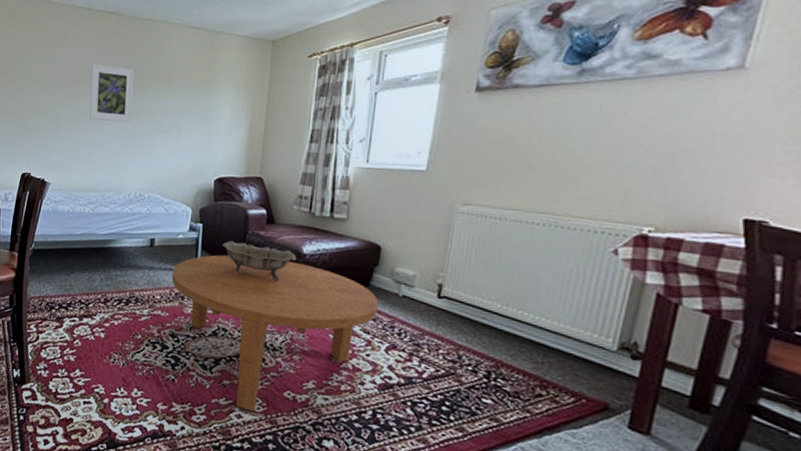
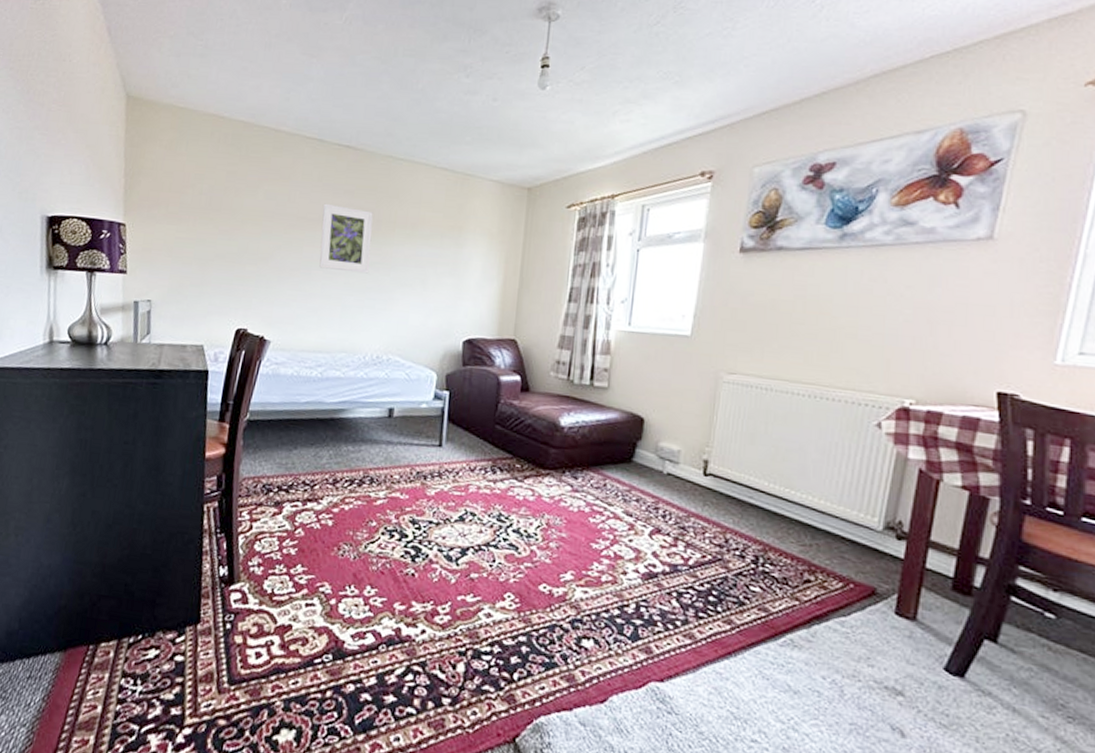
coffee table: present [172,254,379,412] -> none [413,427,642,610]
decorative bowl: present [222,240,297,283] -> none [471,410,554,459]

